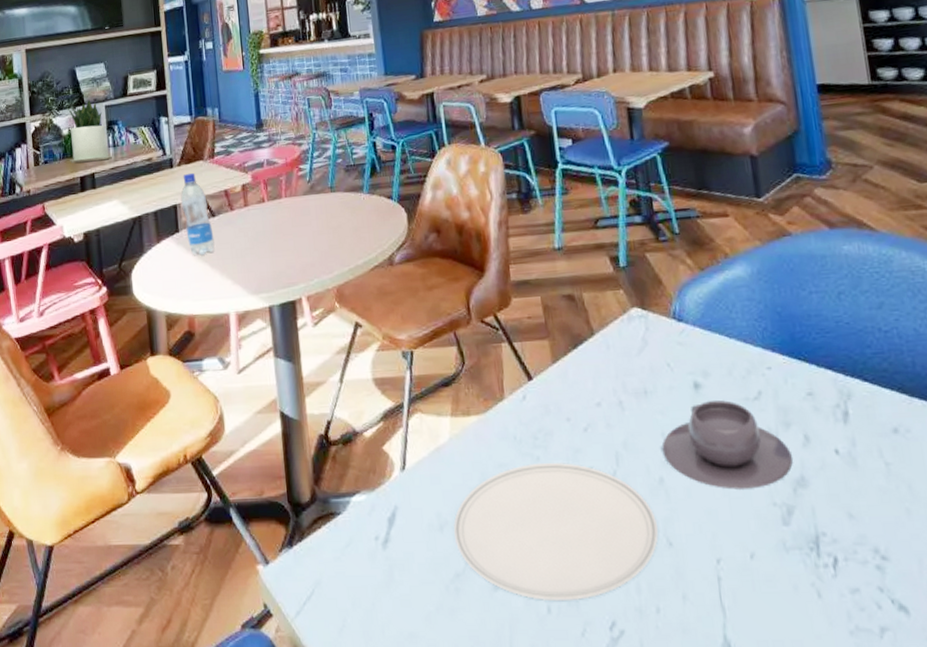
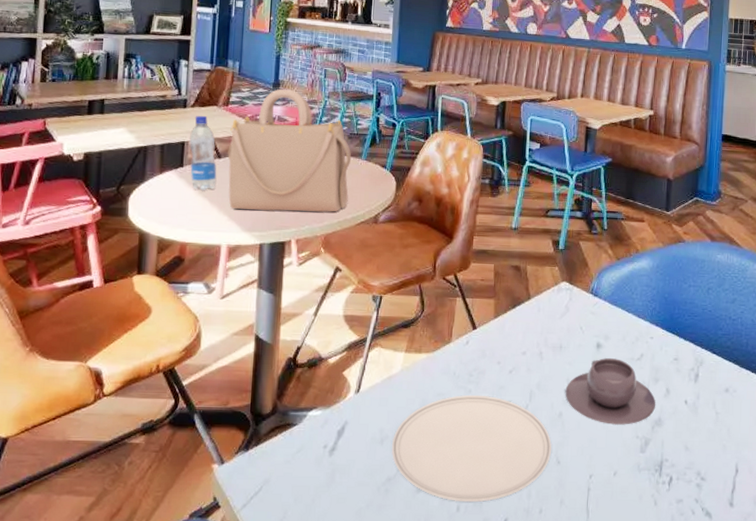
planter: present [66,99,113,164] -> none [80,29,127,91]
handbag: none [220,127,356,271] -> present [228,88,352,212]

